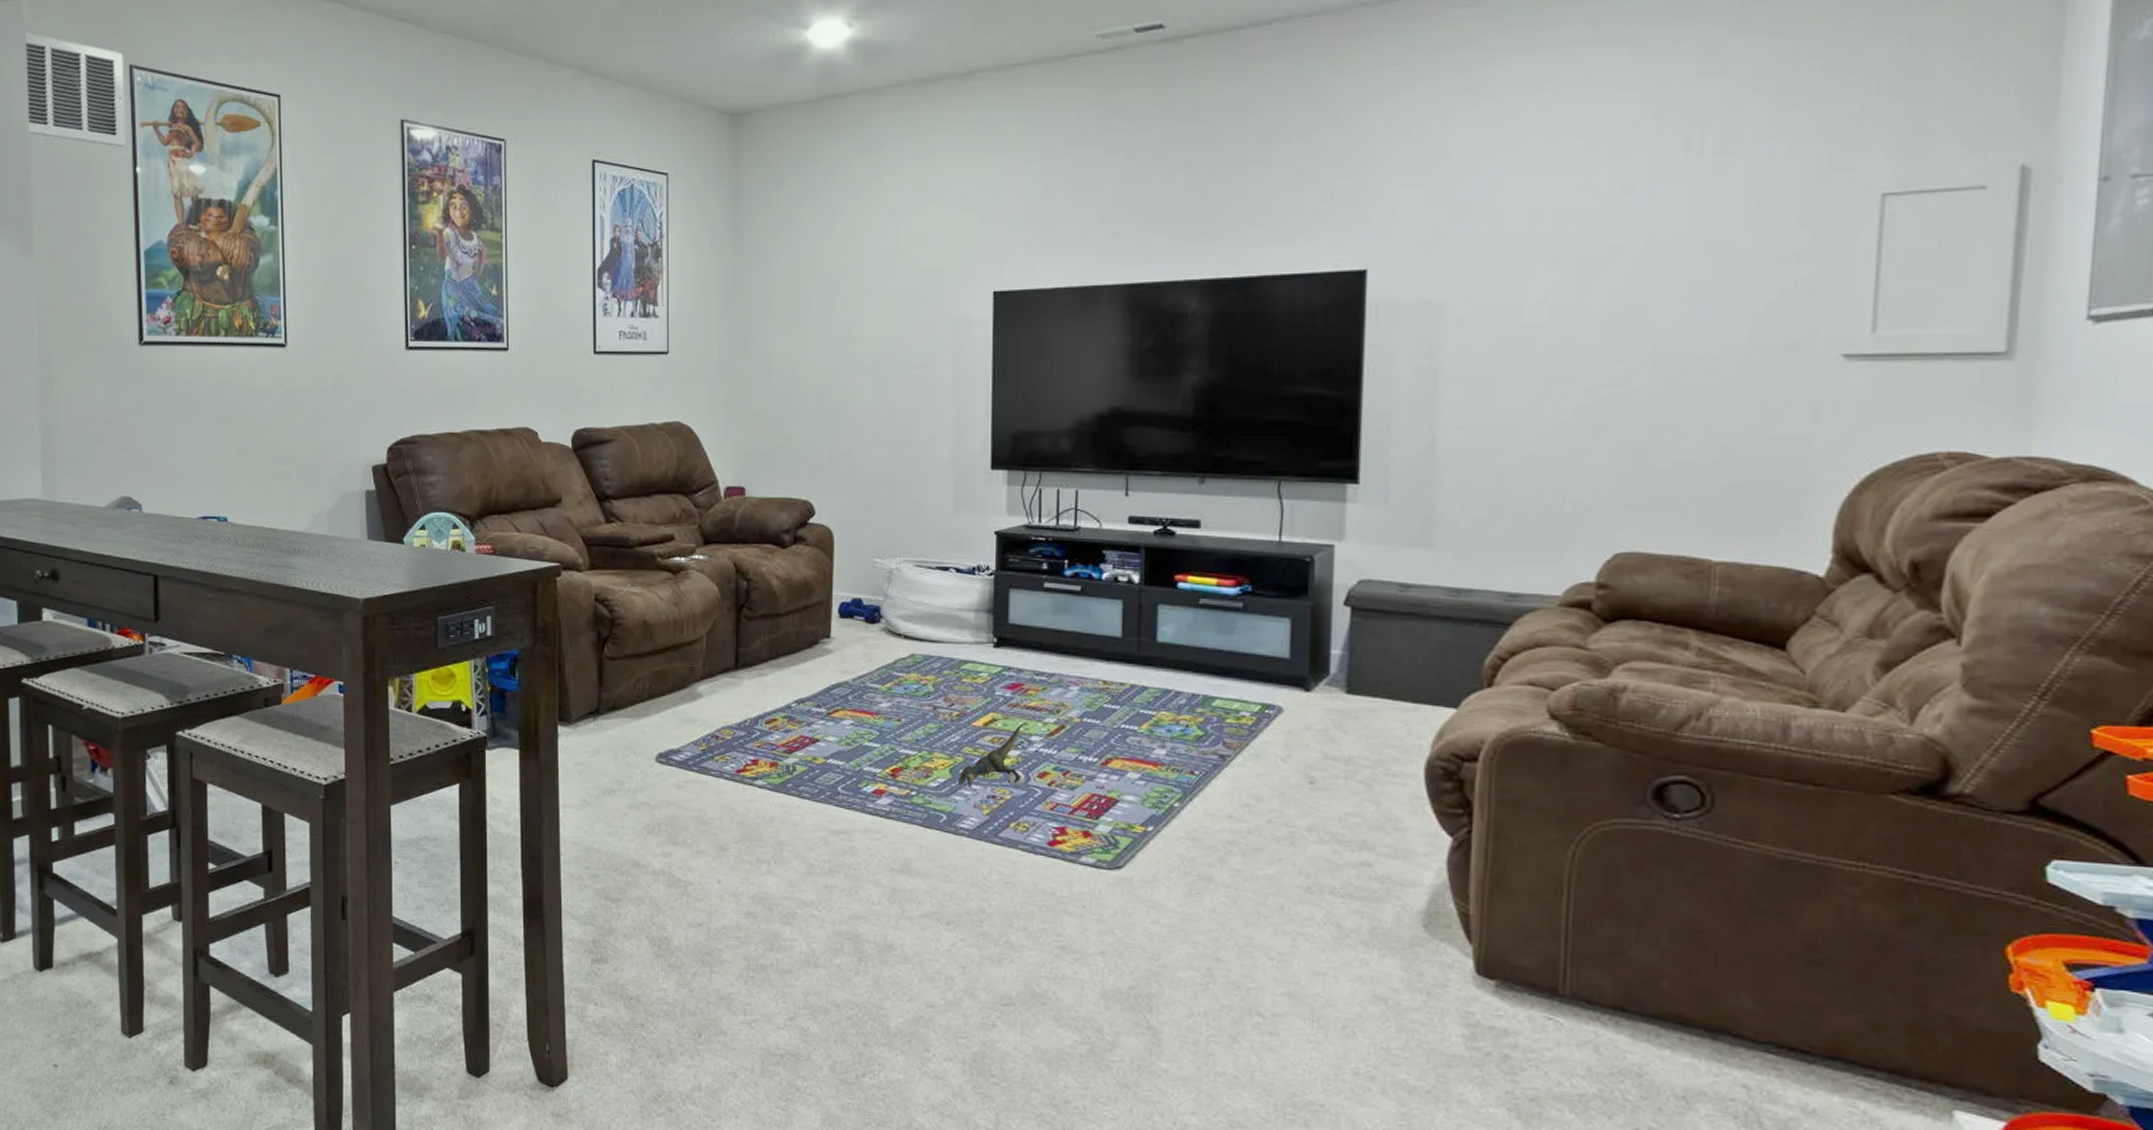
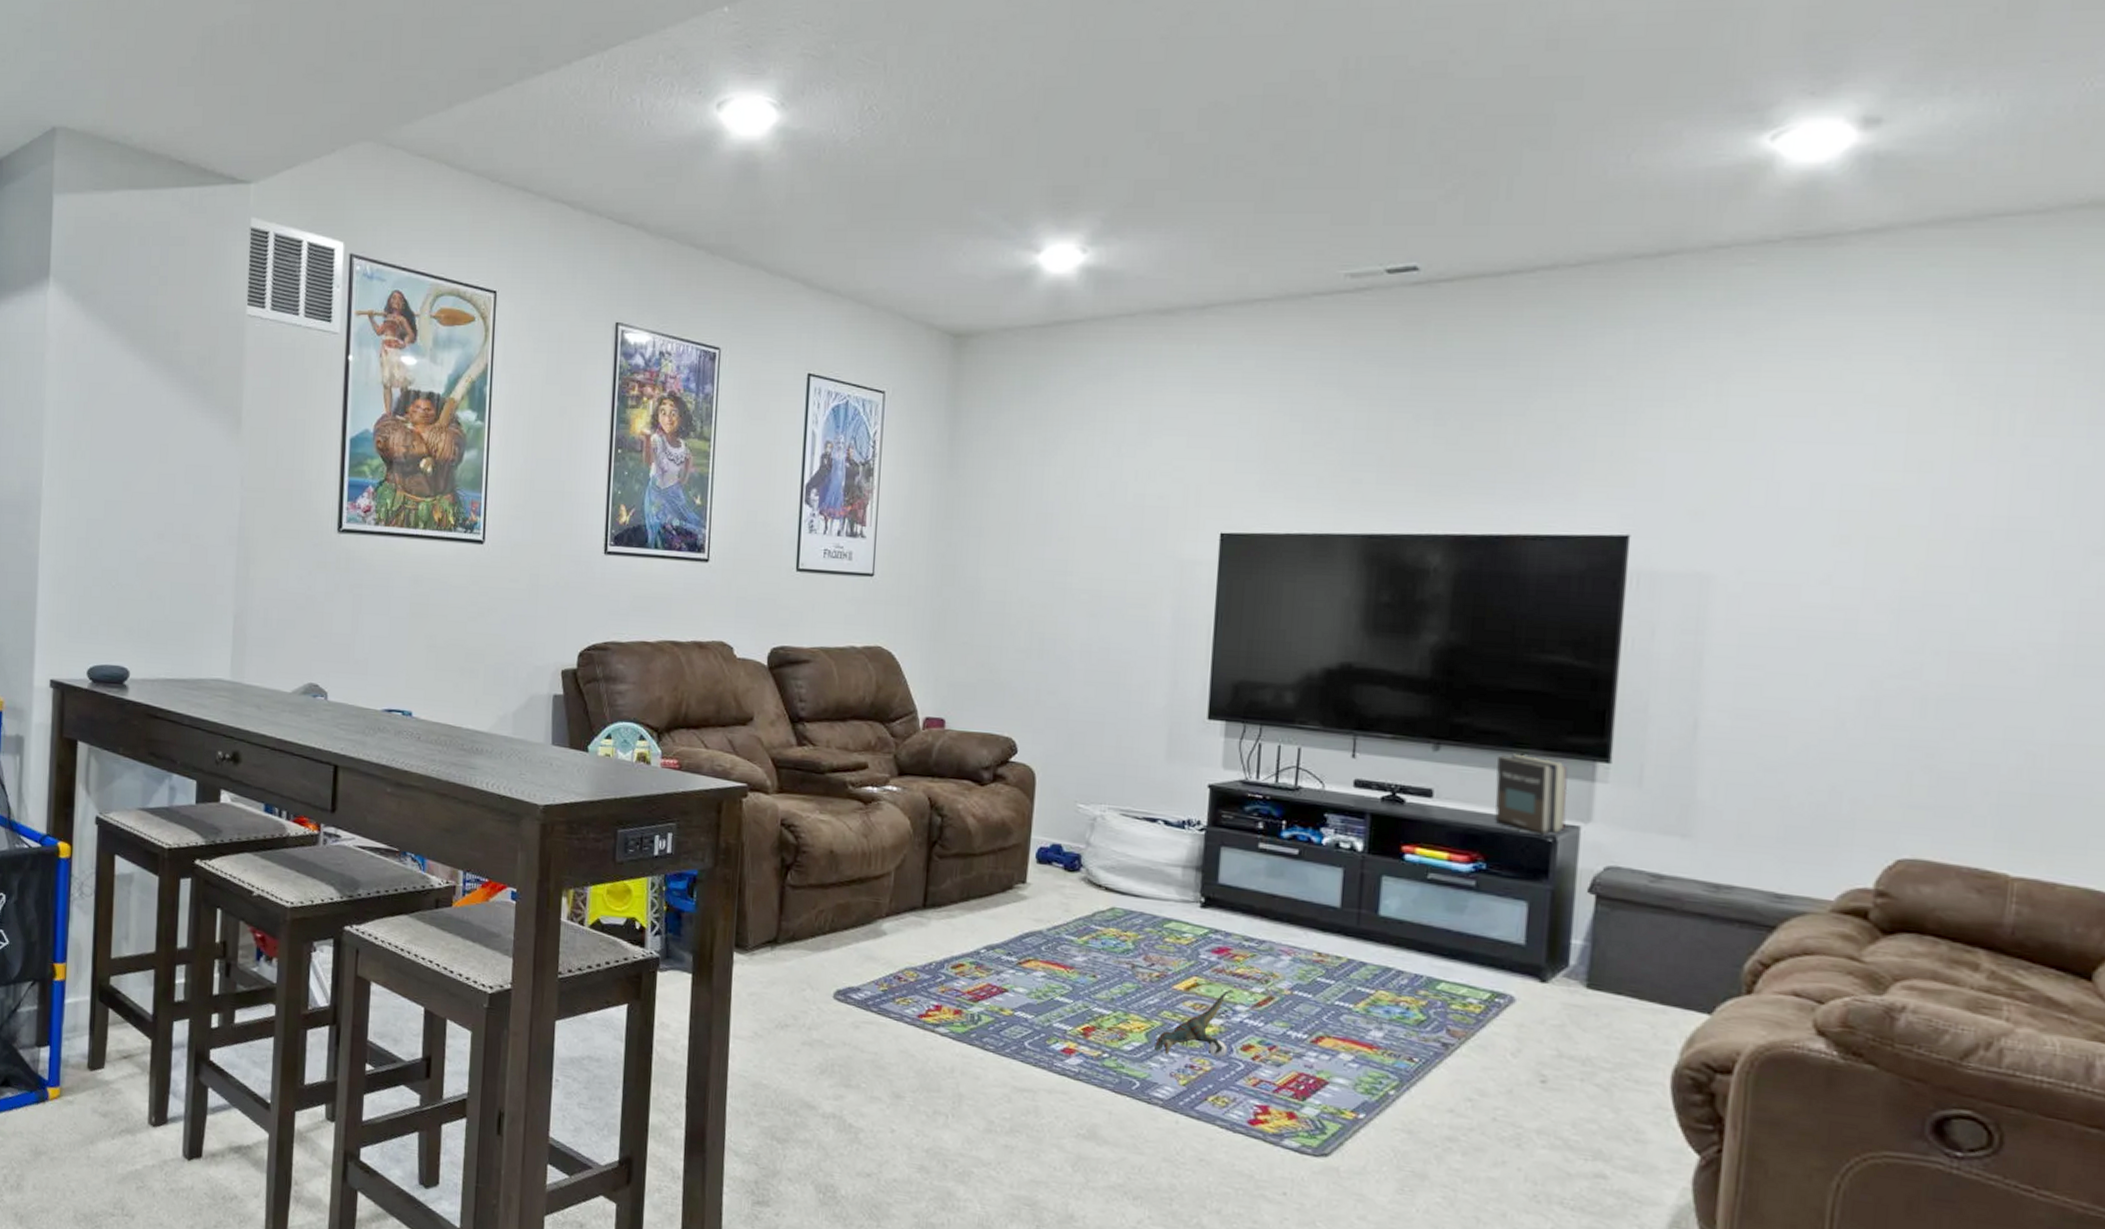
books: none [1257,481,1322,555] -> present [1494,753,1568,835]

